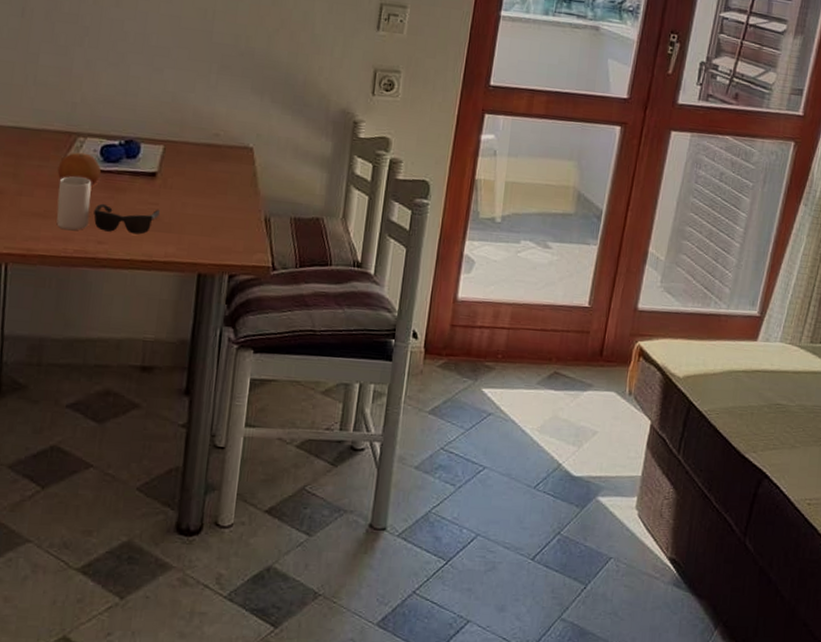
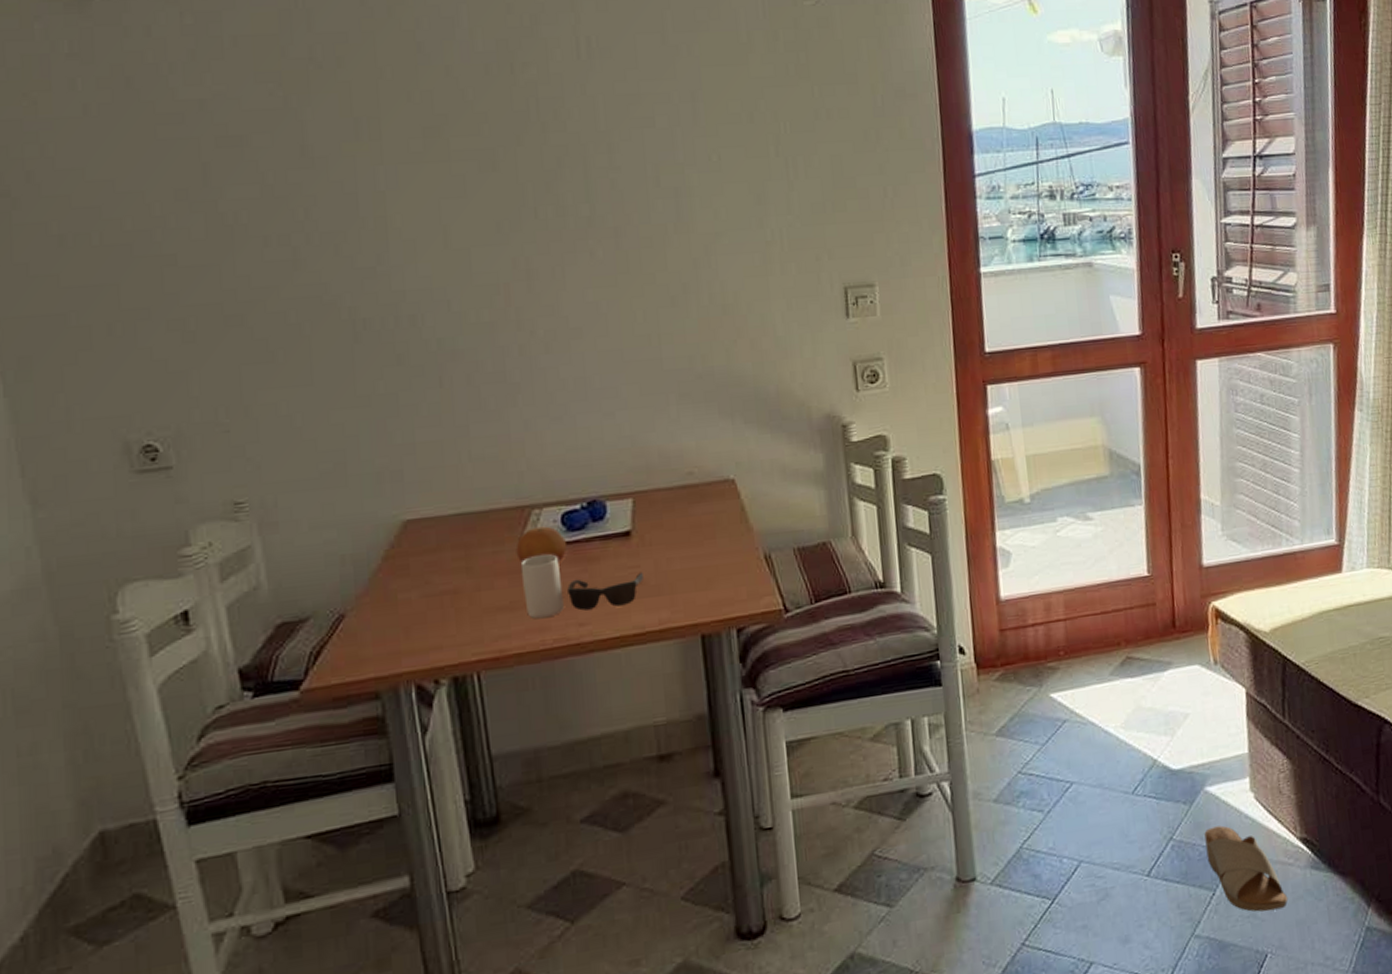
sandal: none [586,531,648,614] -> present [1204,825,1289,912]

